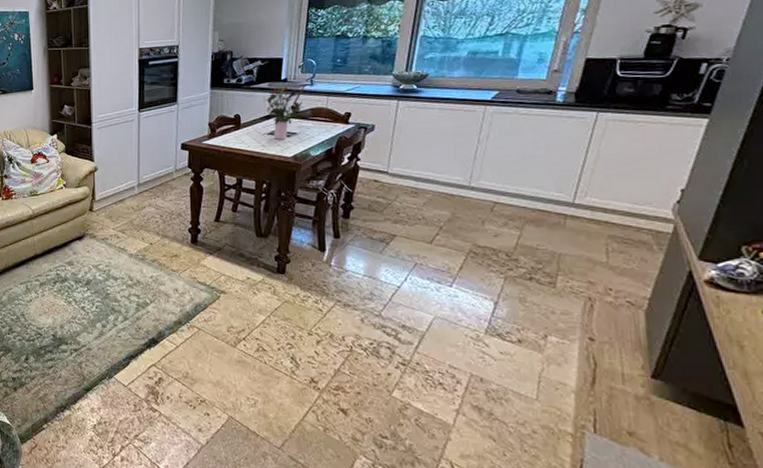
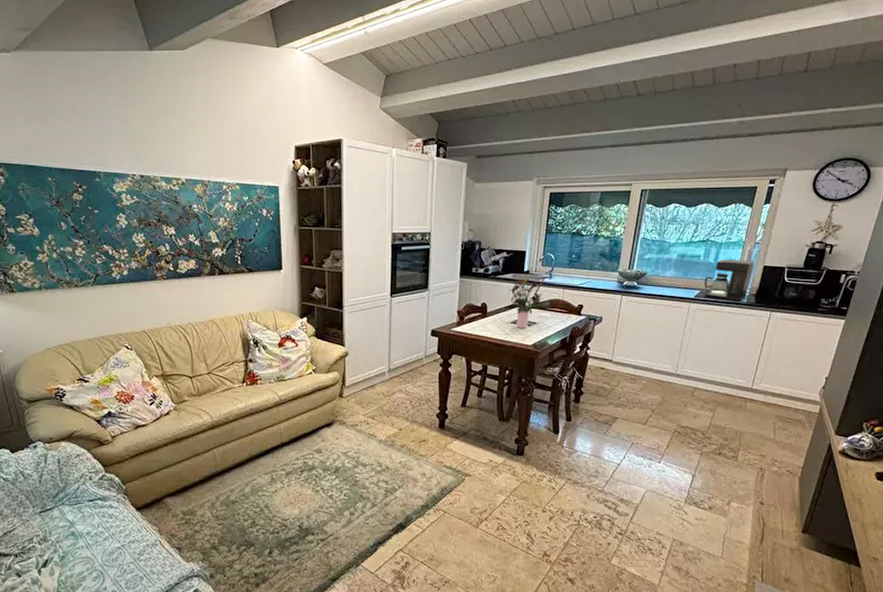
coffee maker: none [504,53,573,102] -> present [704,259,755,302]

